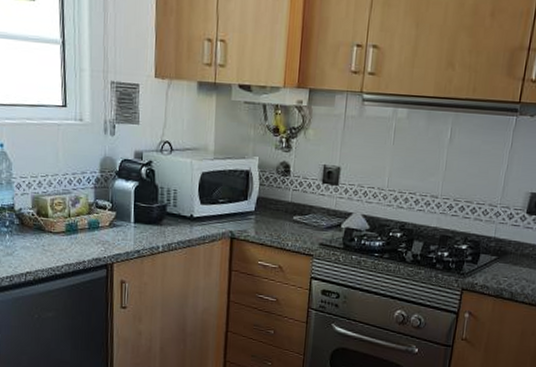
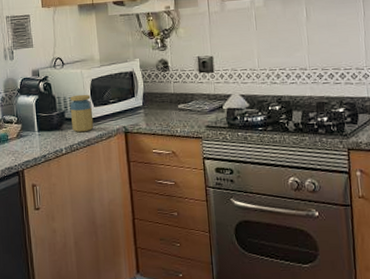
jar: none [173,187,199,232] -> present [70,94,94,133]

